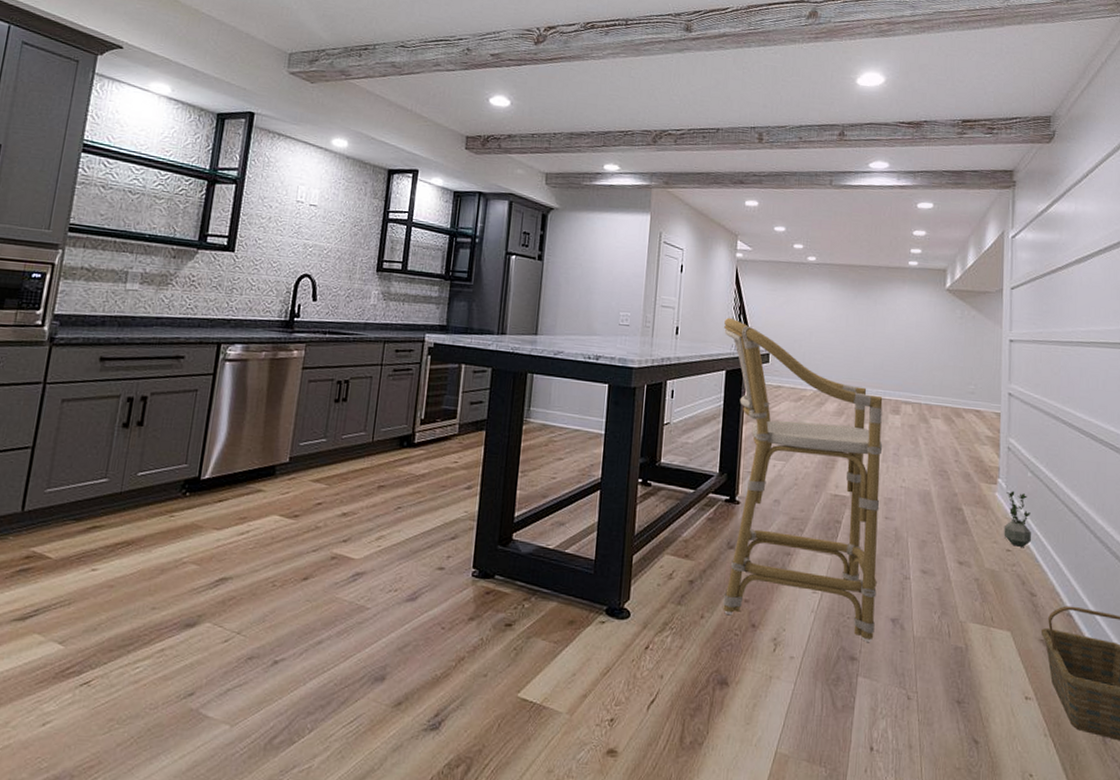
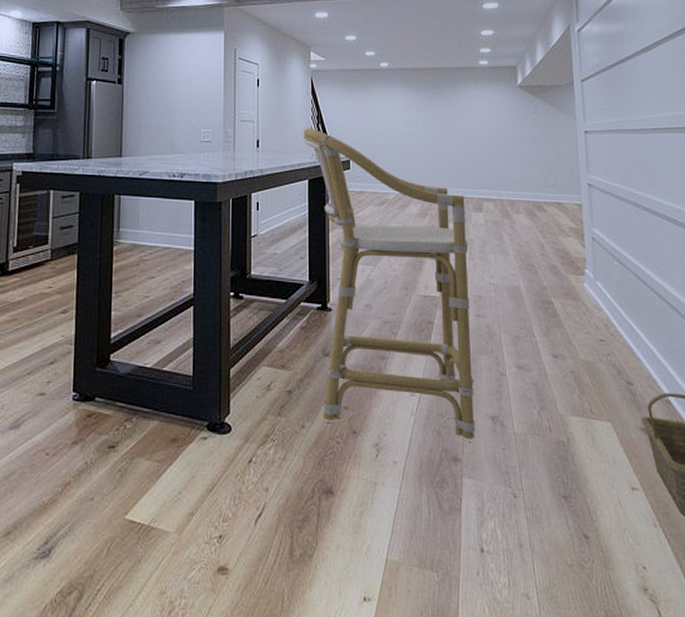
potted plant: present [1004,491,1032,547] -> none [594,281,624,336]

